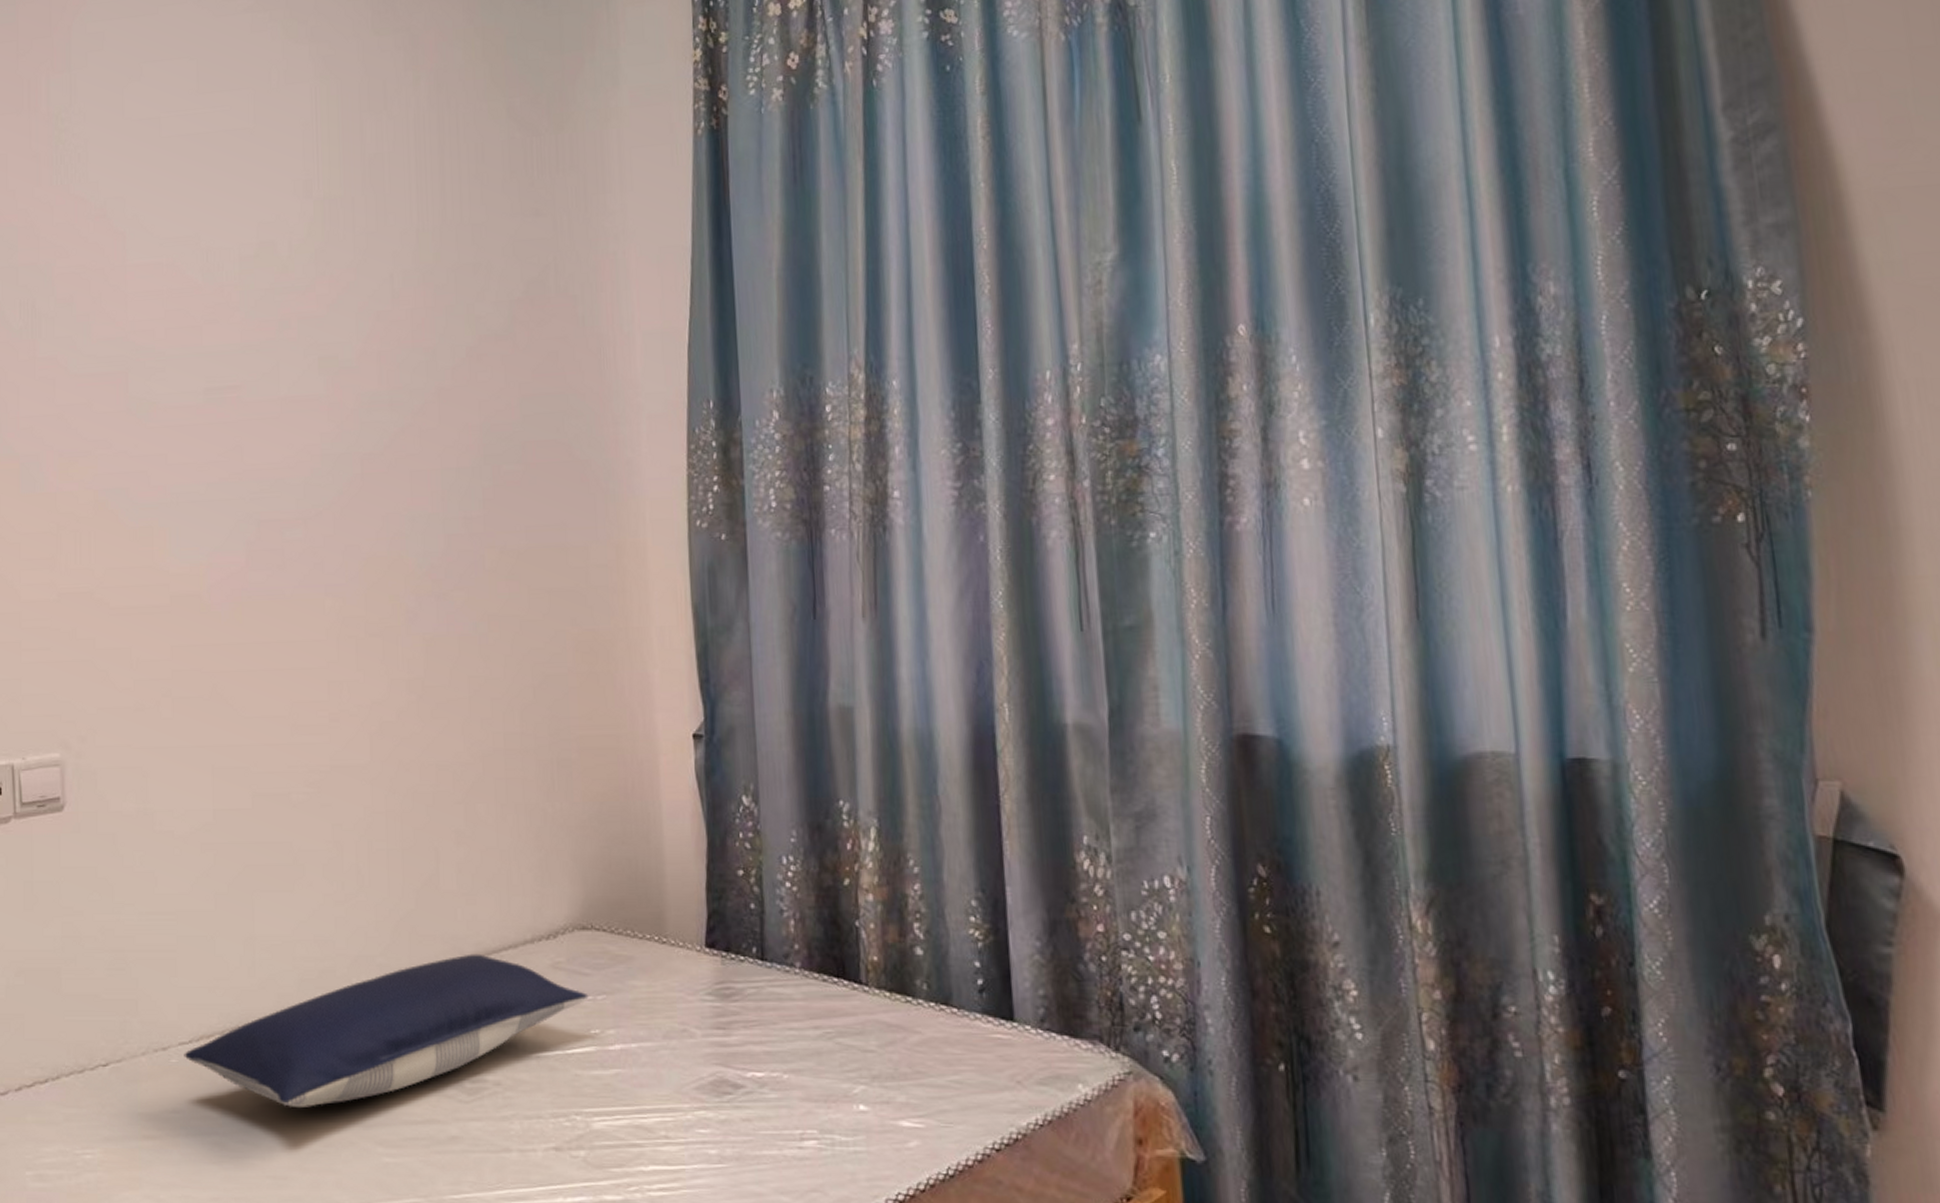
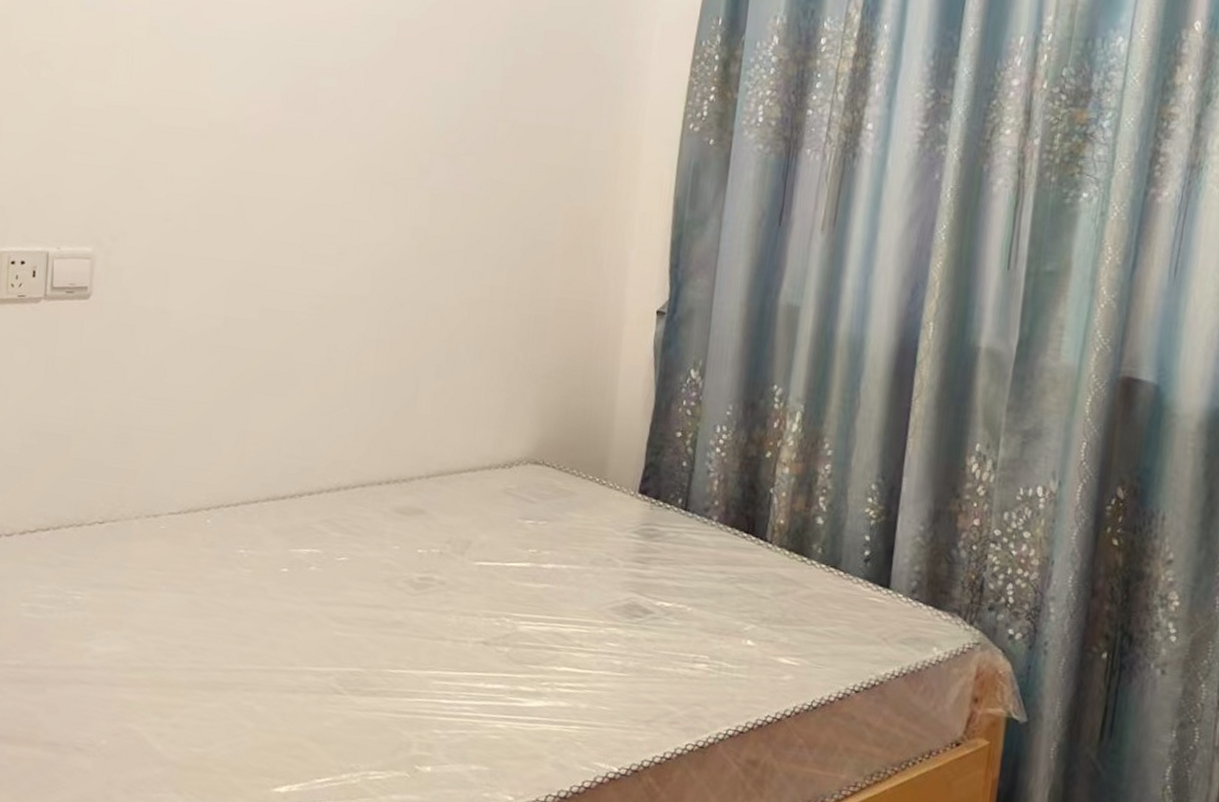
pillow: present [184,954,589,1107] -> none [172,471,532,581]

